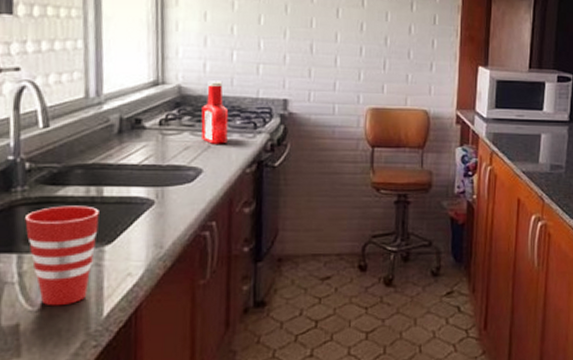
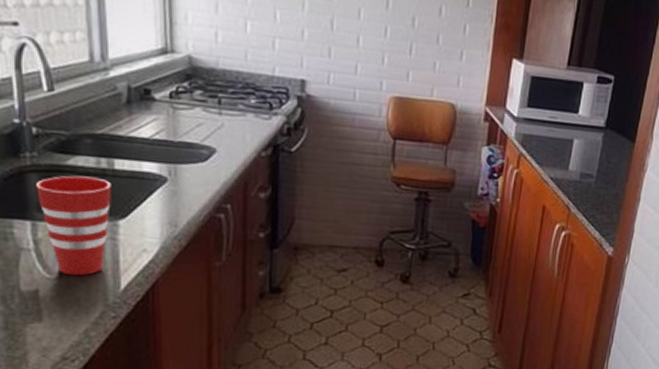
ketchup bottle: present [201,80,229,144] -> none [213,52,243,124]

